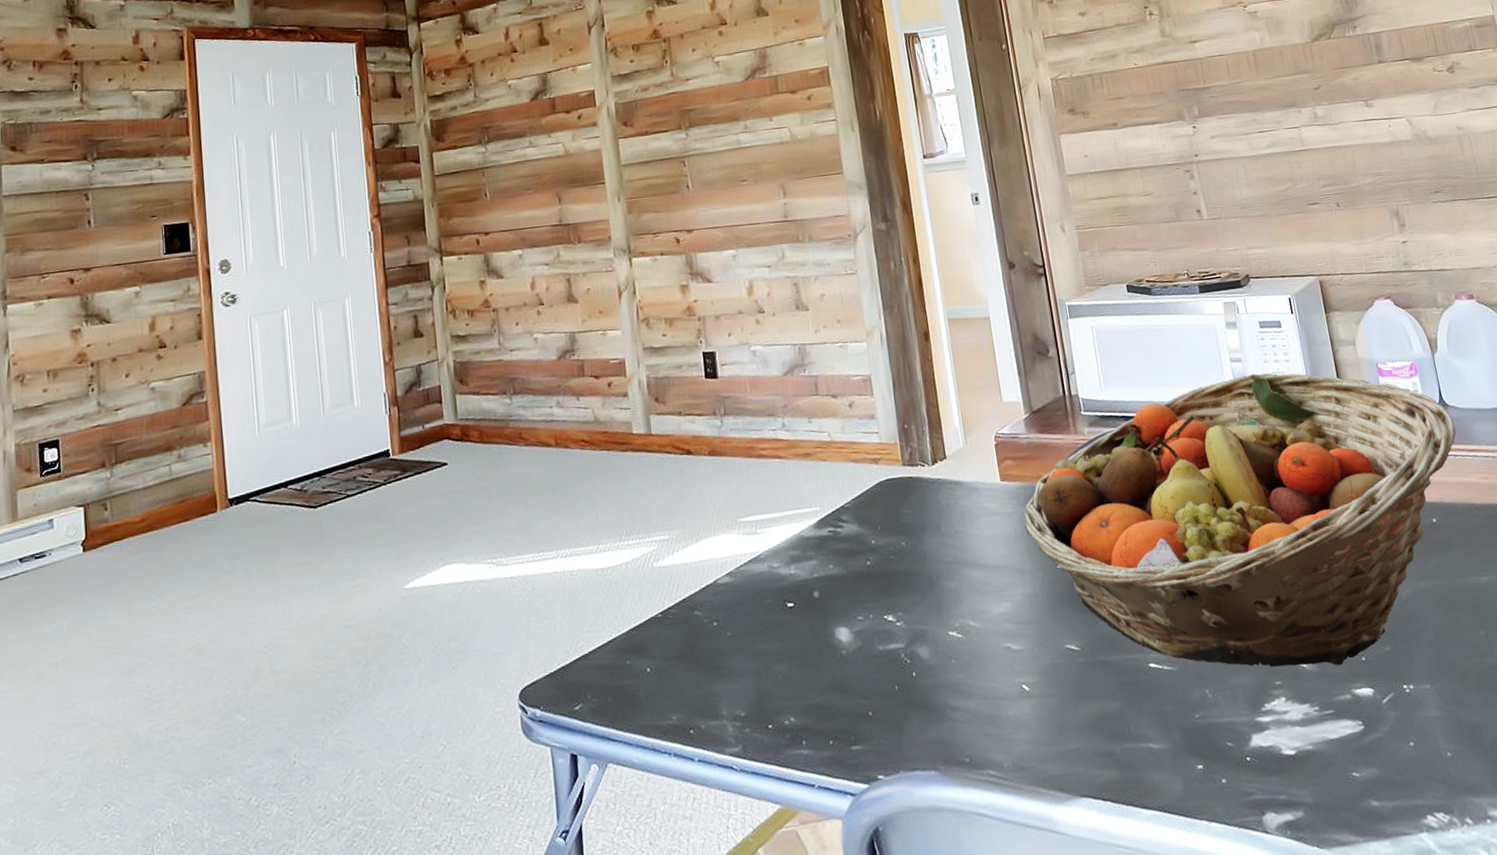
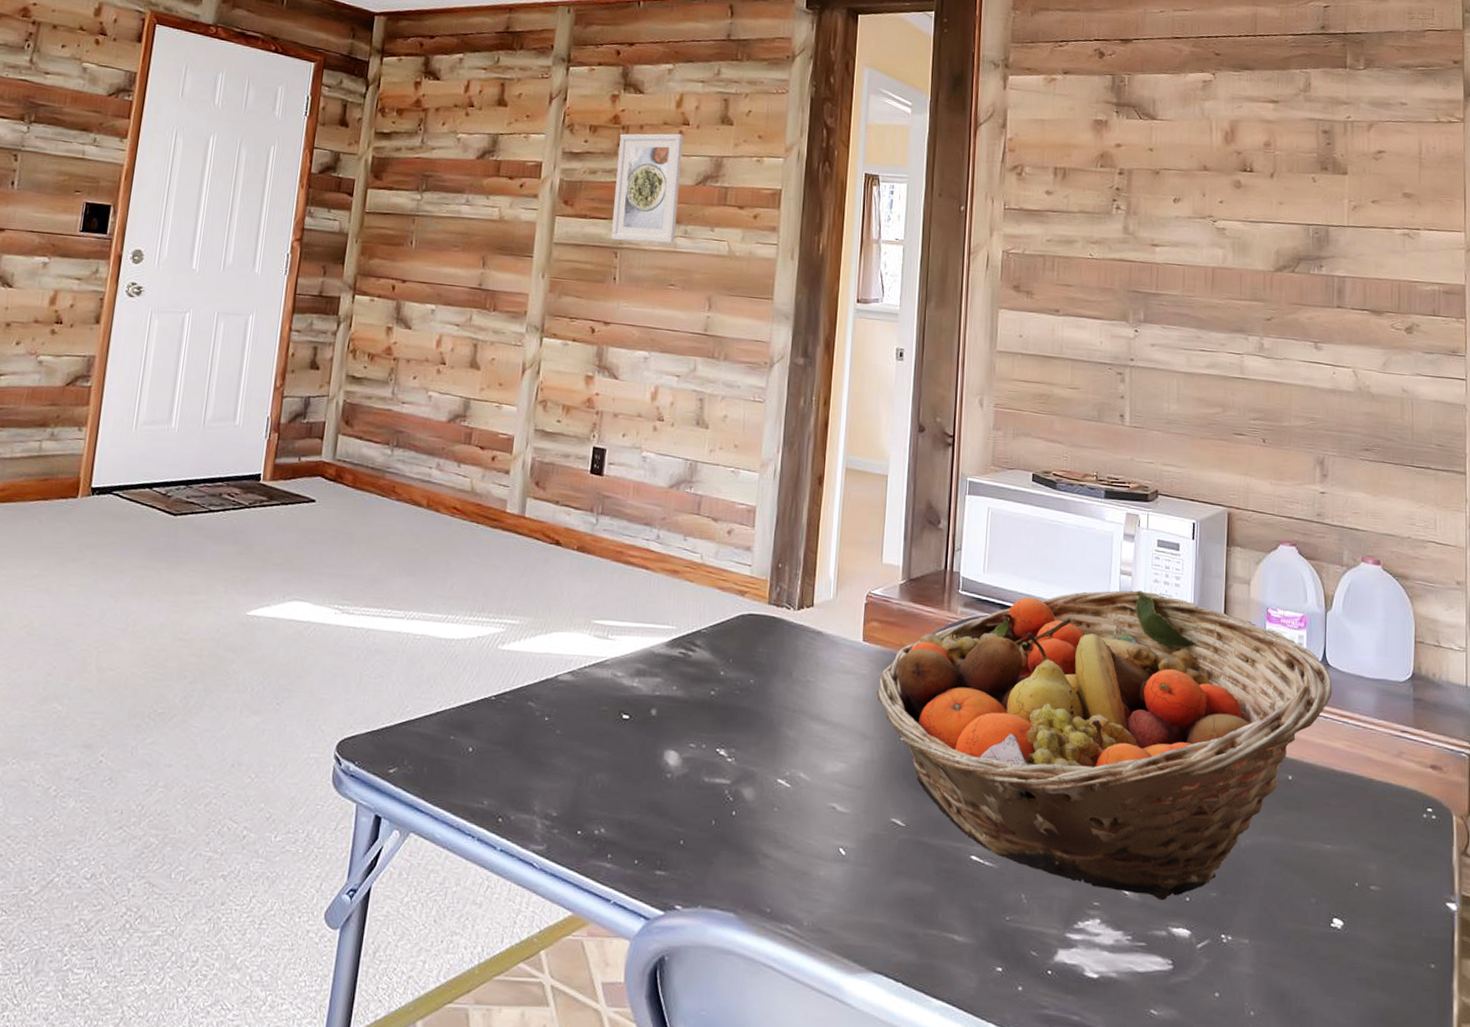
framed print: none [663,34,738,150] -> present [611,133,684,244]

